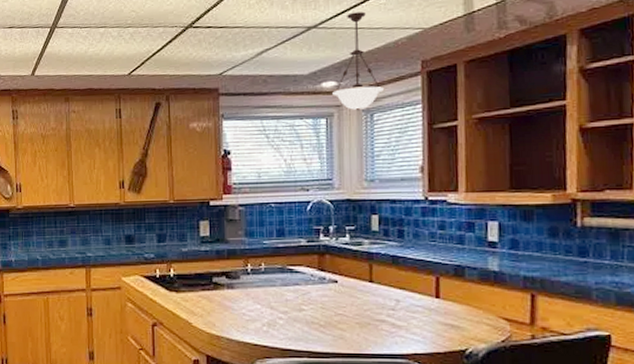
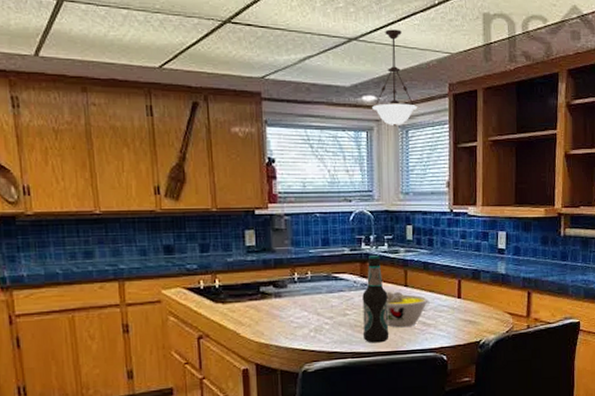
bottle: none [320,246,351,343] -> present [362,254,389,343]
bowl: none [348,287,398,328] -> present [386,291,428,328]

